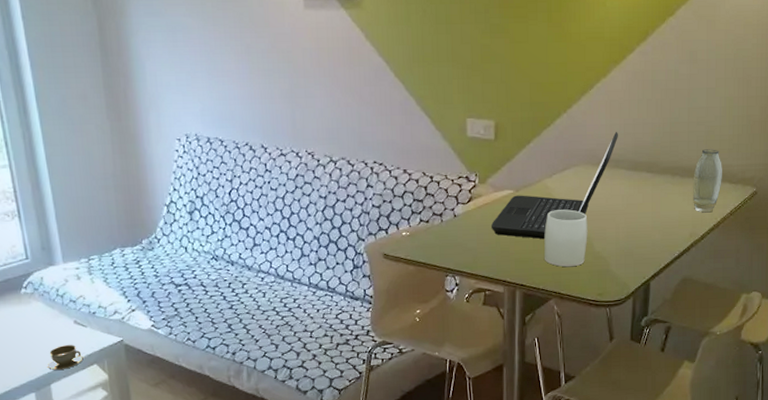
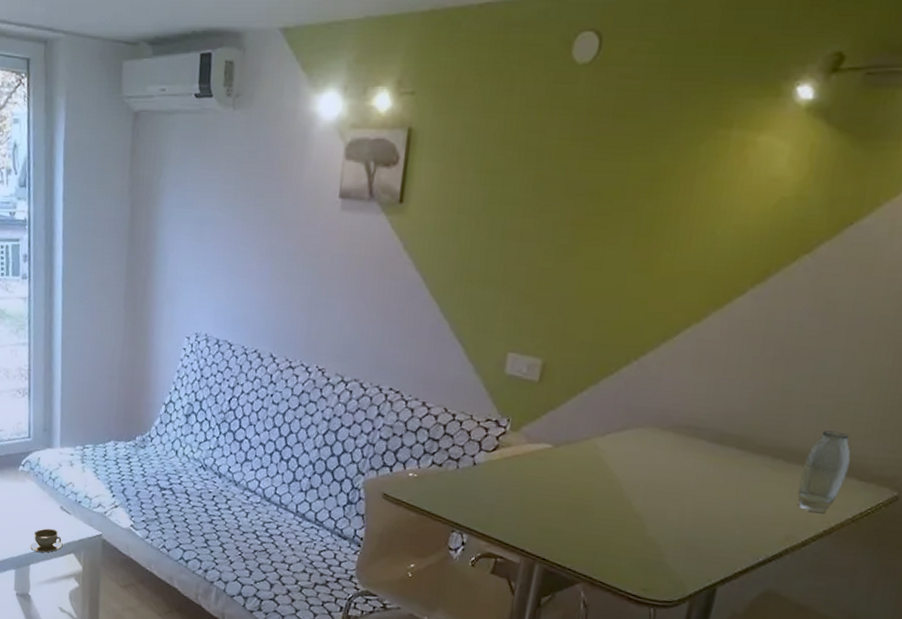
laptop: present [491,131,618,240] -> none [517,391,705,510]
mug: present [543,209,588,267] -> none [577,476,644,550]

